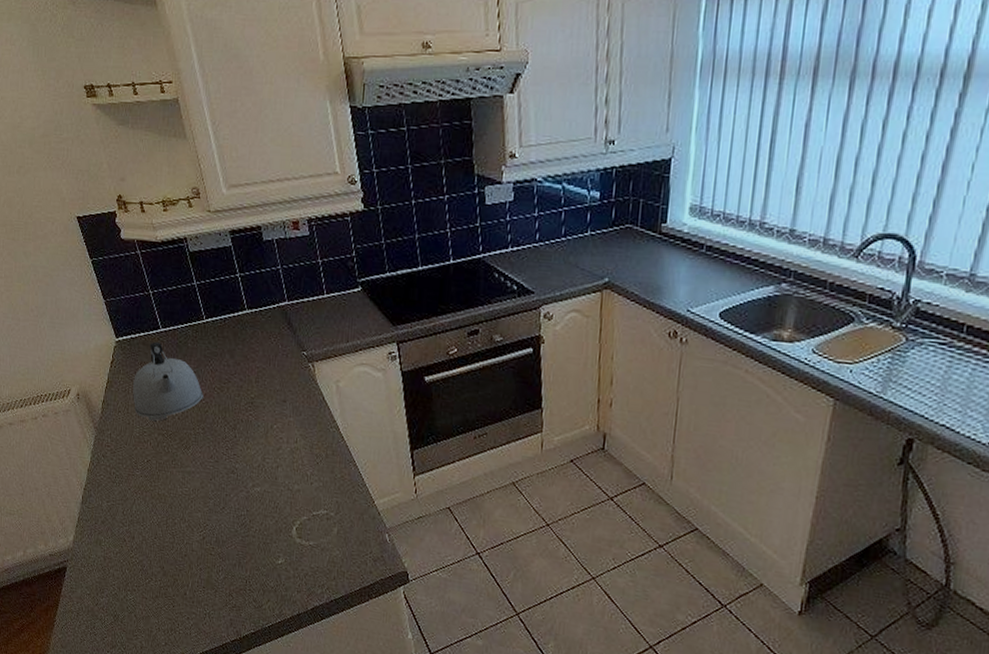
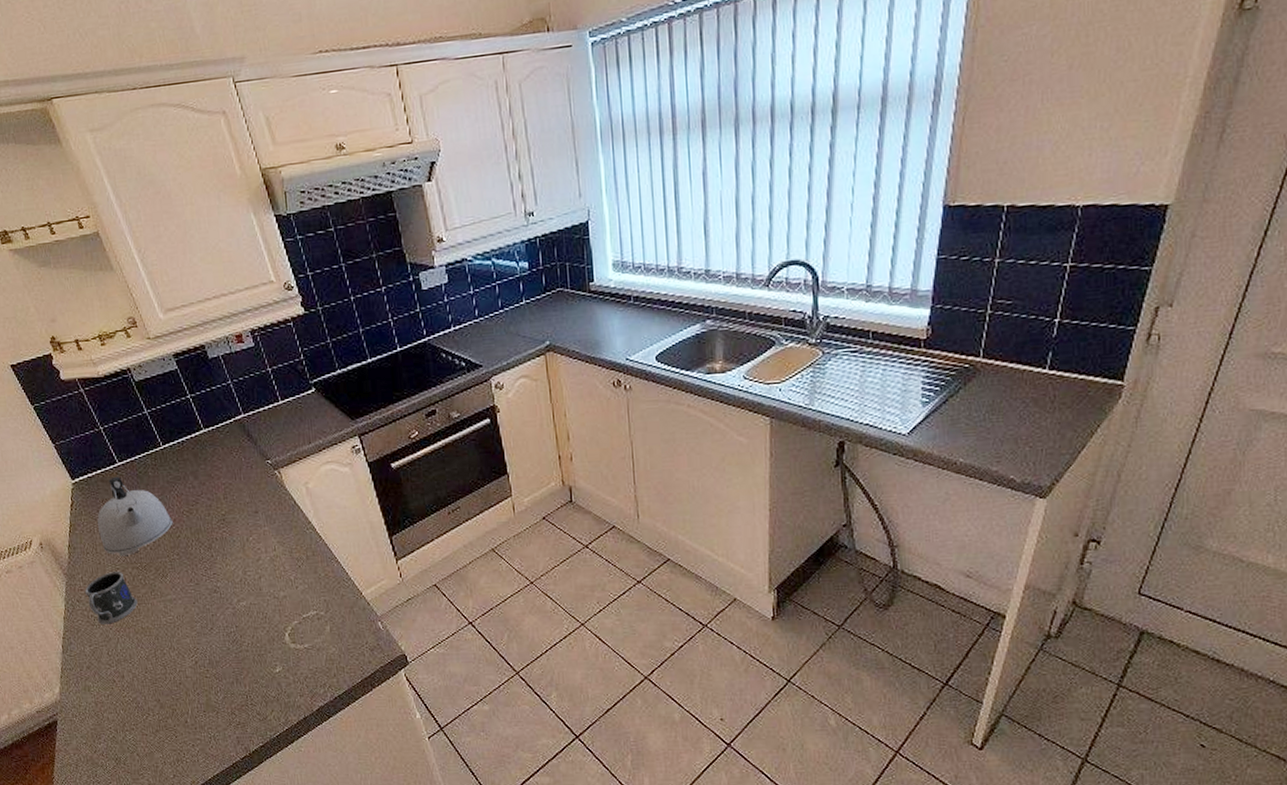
mug: none [110,434,158,484] -> present [84,571,138,624]

